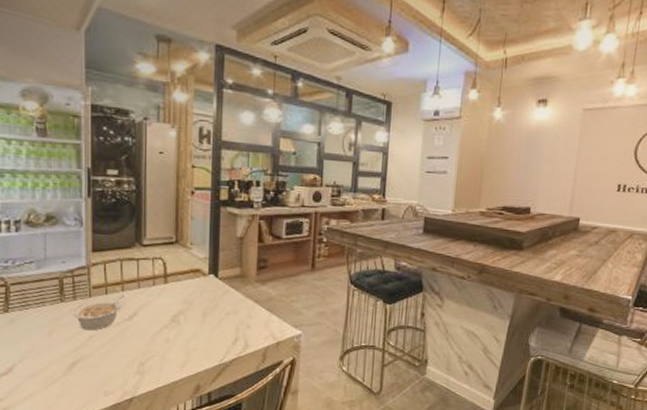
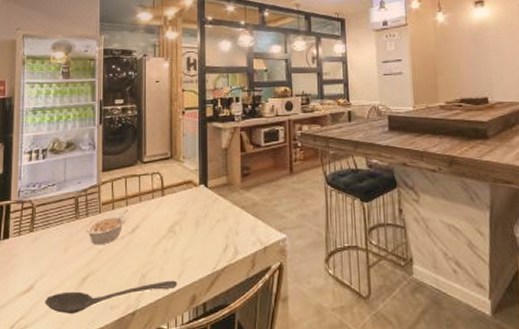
stirrer: none [27,369,181,398] -> present [45,280,178,313]

